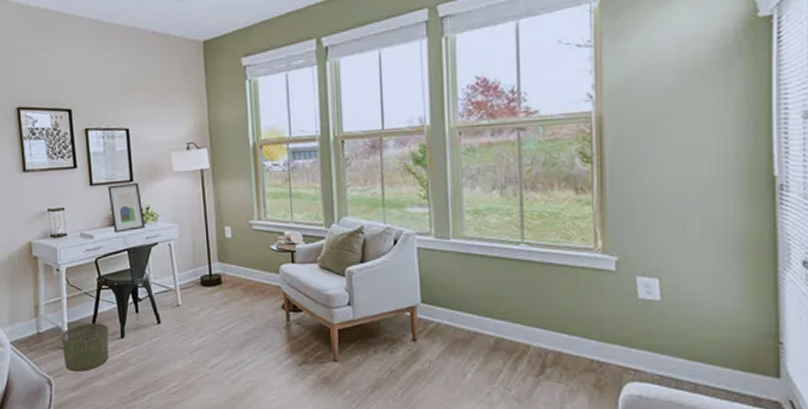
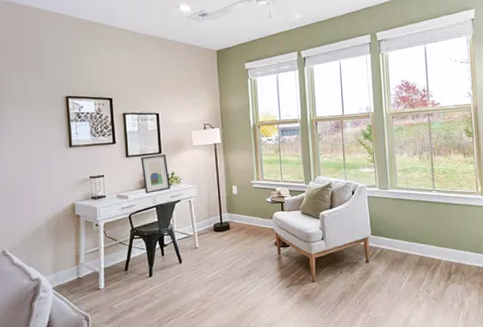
basket: present [60,322,109,372] -> none [97,266,139,308]

